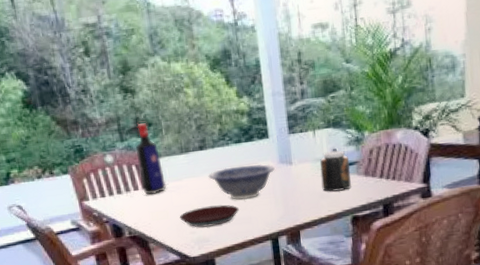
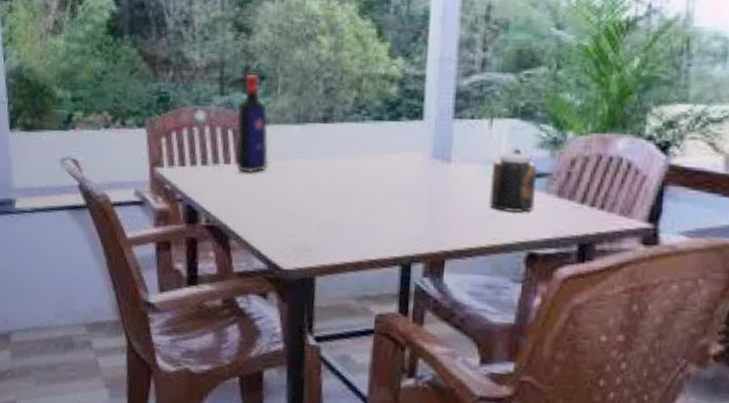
plate: present [179,205,239,228] -> none [277,202,362,232]
decorative bowl: present [208,164,275,200] -> none [328,152,424,202]

